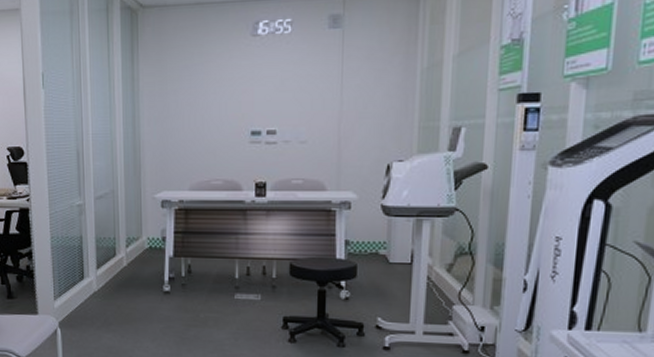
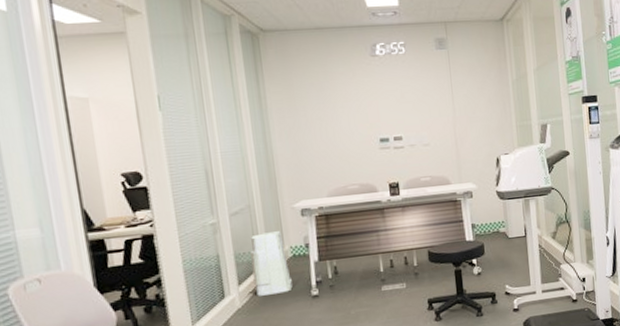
air purifier: none [110,220,146,284] -> present [250,231,293,296]

